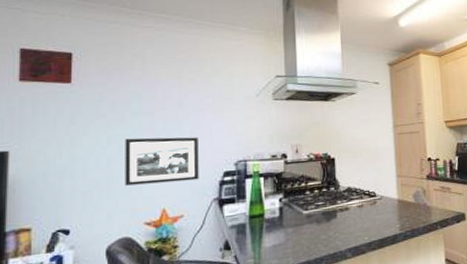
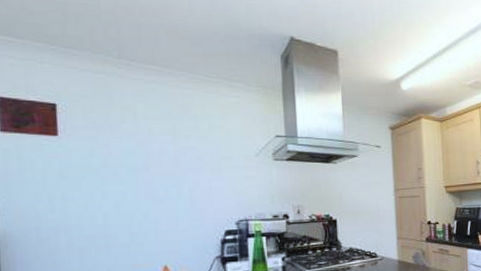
picture frame: present [125,137,199,186] -> none [120,194,200,242]

